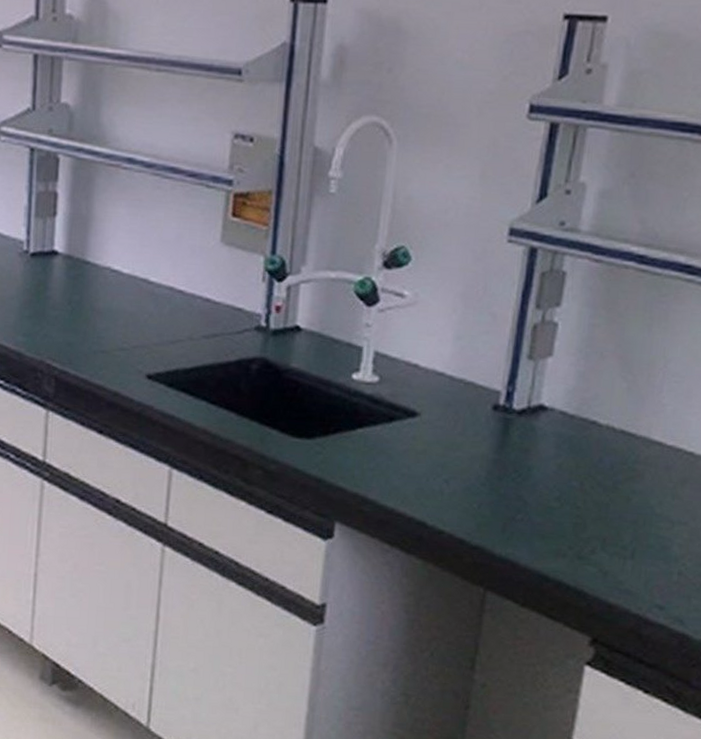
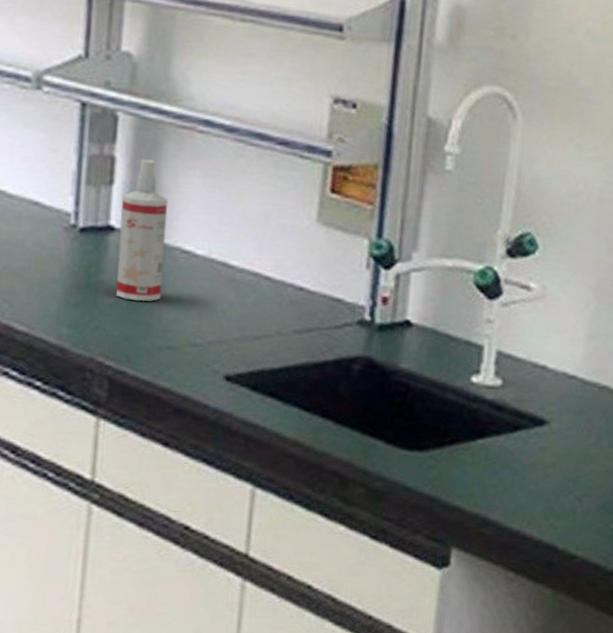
spray bottle: none [60,193,100,313] -> present [116,159,169,301]

